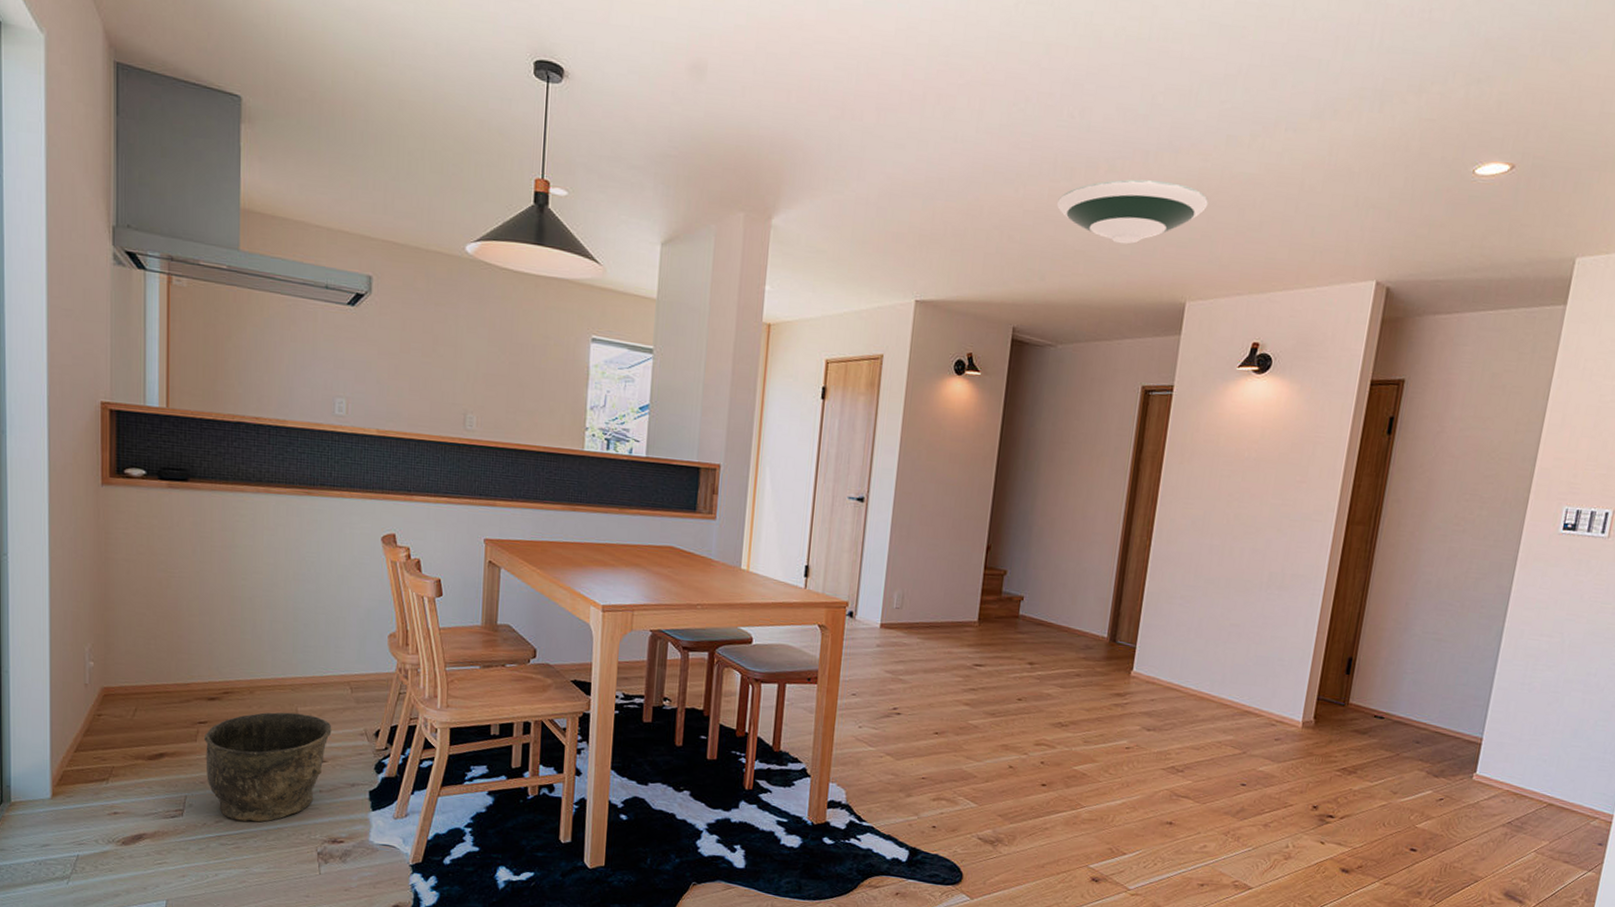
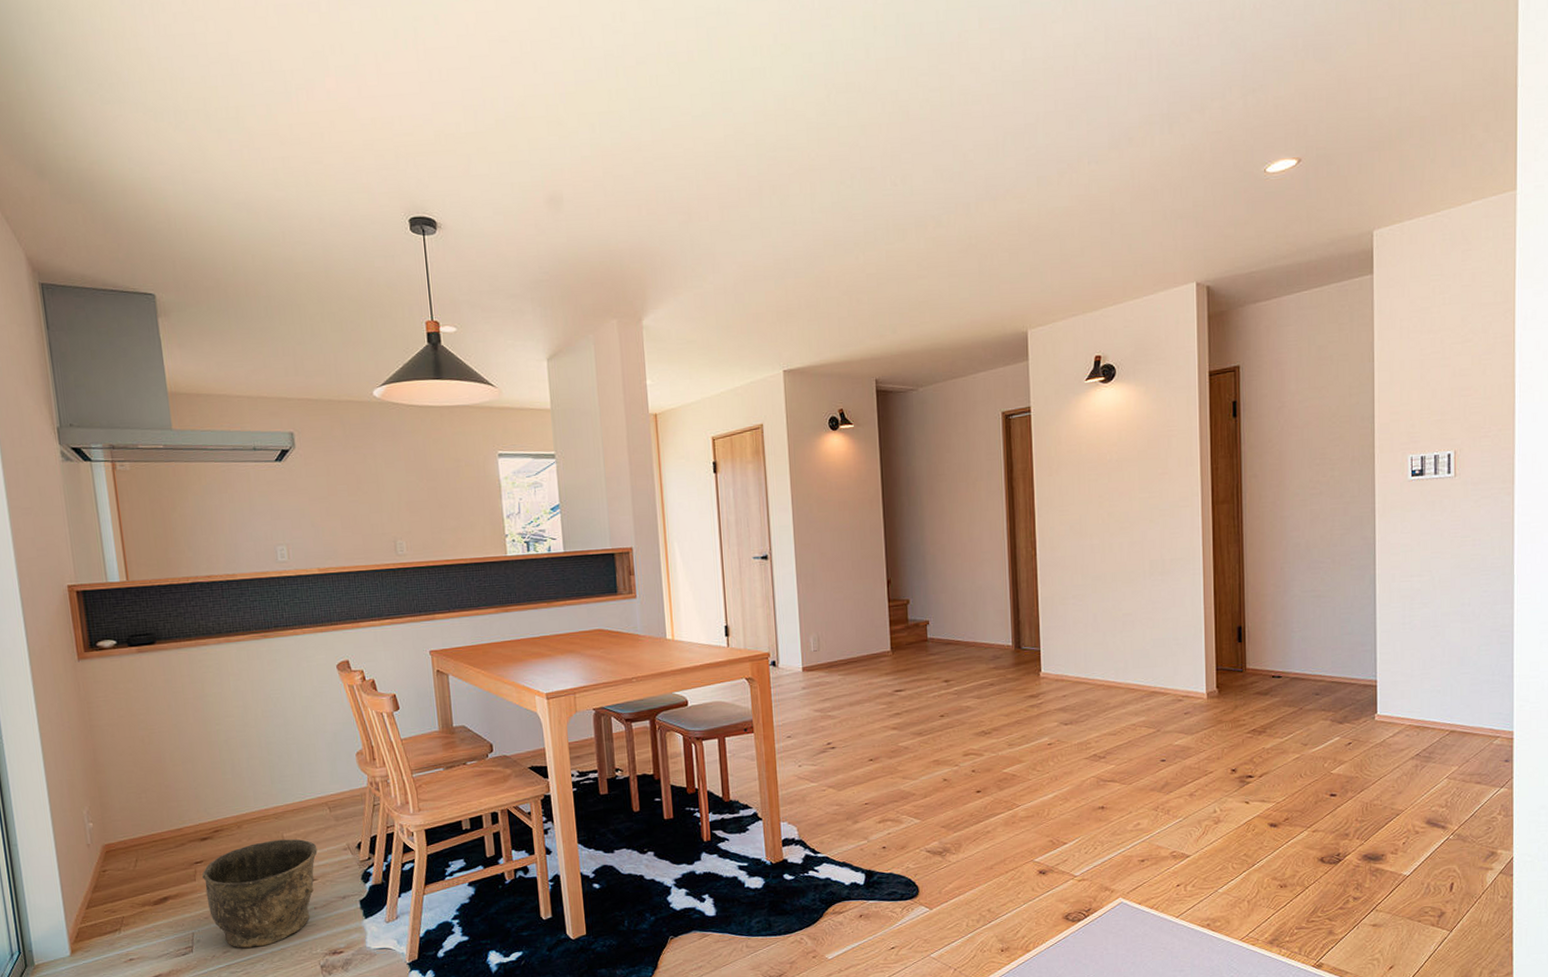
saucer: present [1056,179,1209,245] -> none [895,227,1031,289]

